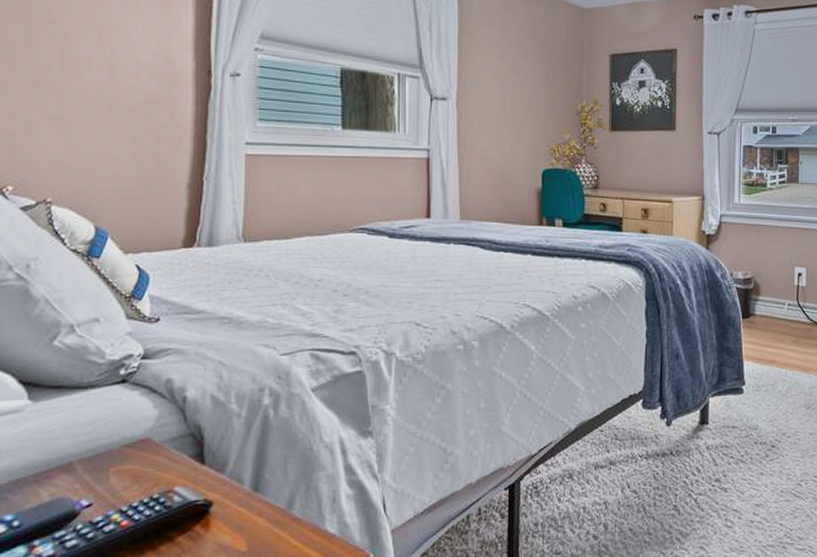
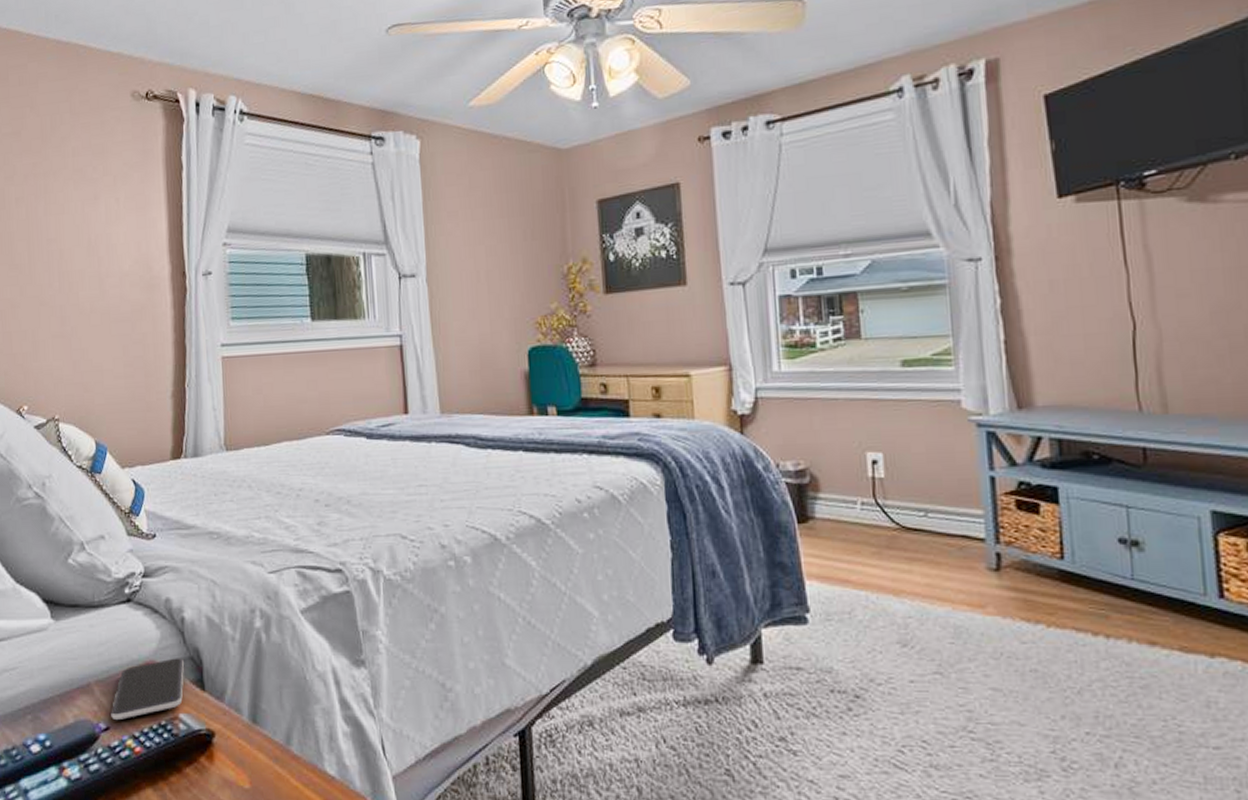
smartphone: none [95,435,183,496] -> present [111,658,184,720]

